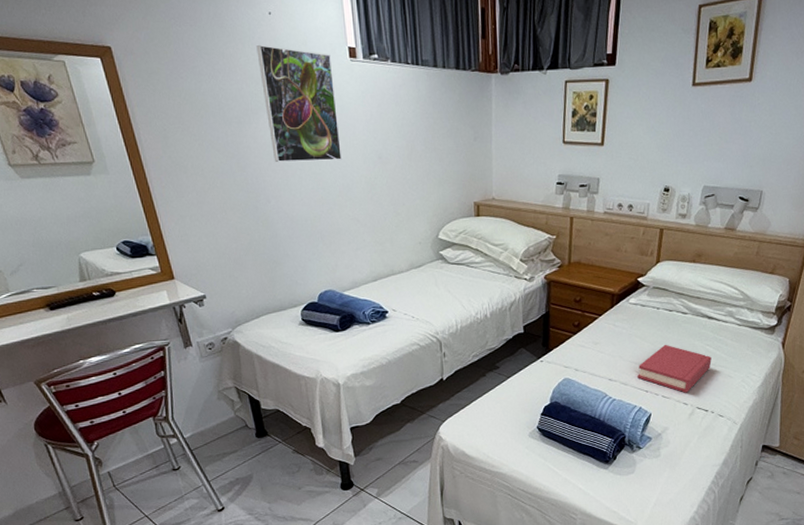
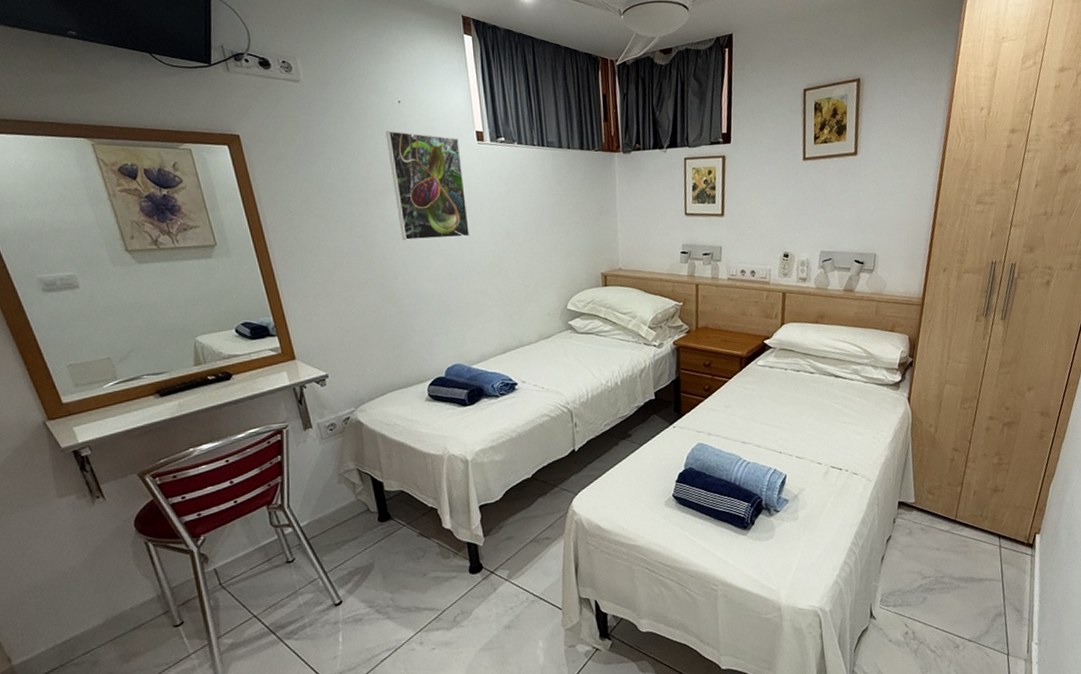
hardback book: present [638,344,712,393] -> none [770,404,842,453]

